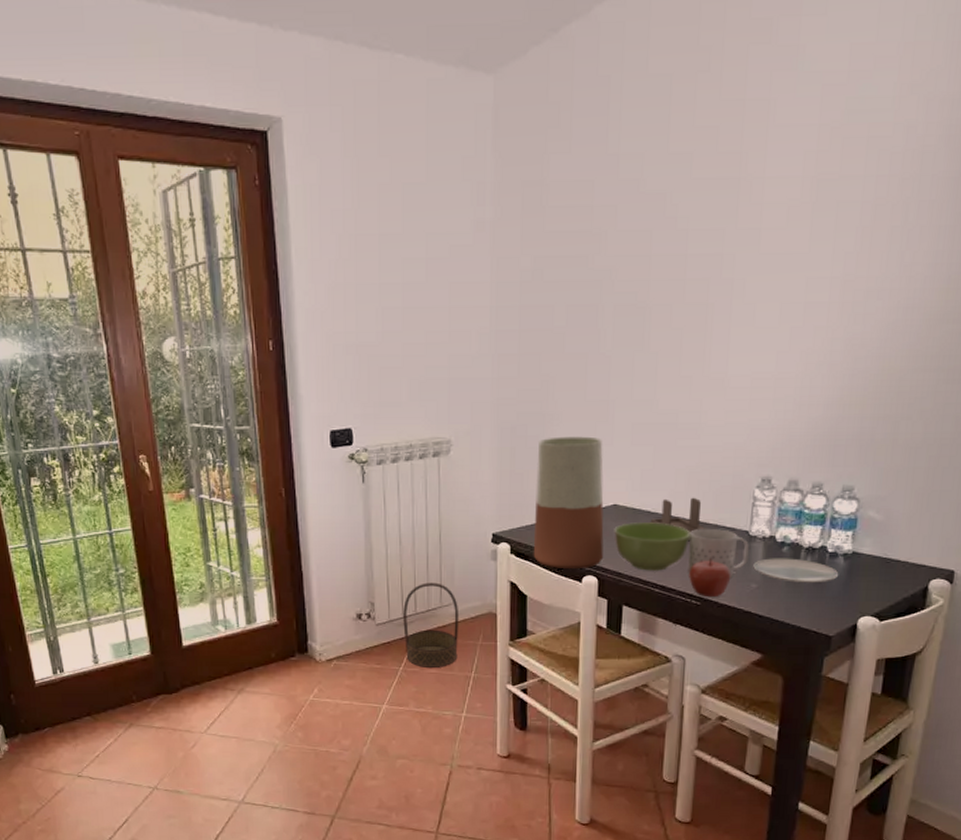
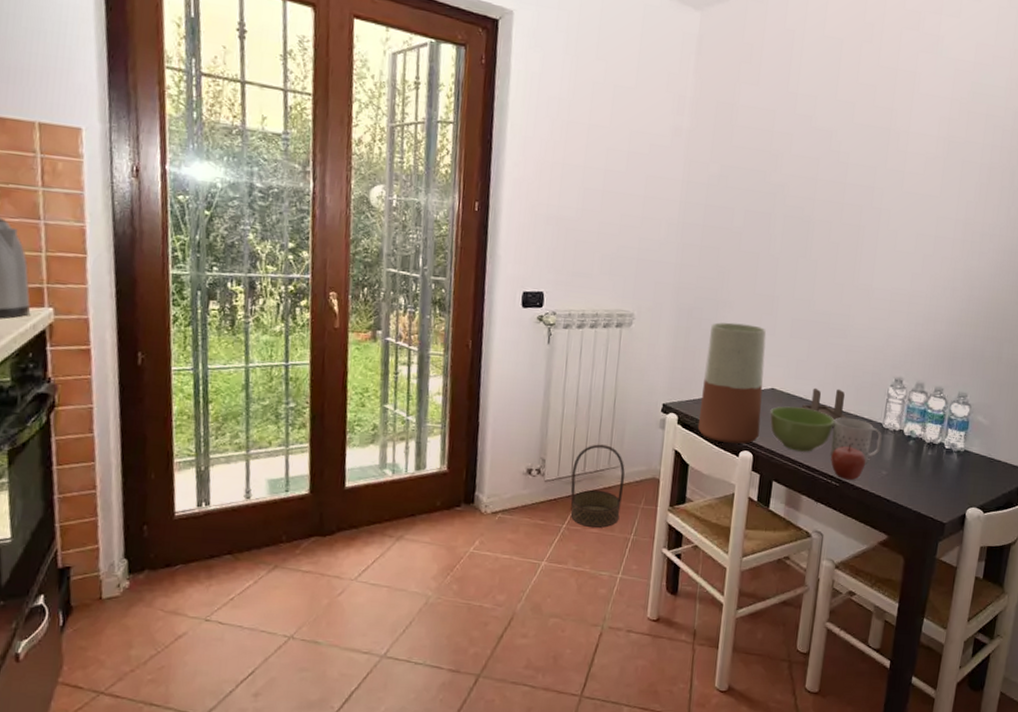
plate: present [753,558,839,583] -> none [884,449,953,475]

